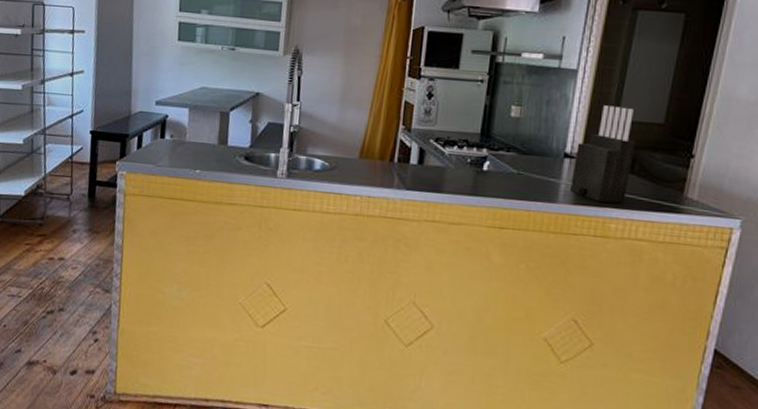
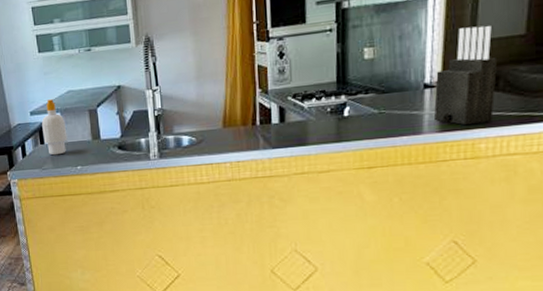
soap bottle: none [164,92,193,154] -> present [42,99,68,156]

